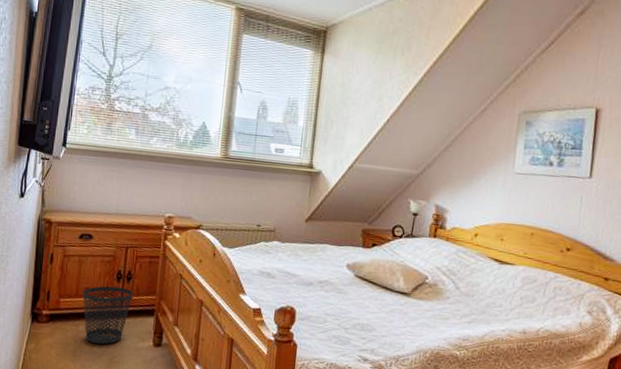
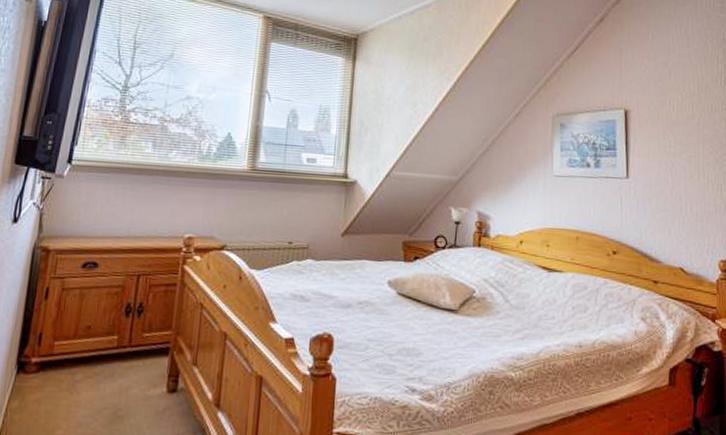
wastebasket: present [83,286,134,345] -> none [82,322,145,395]

